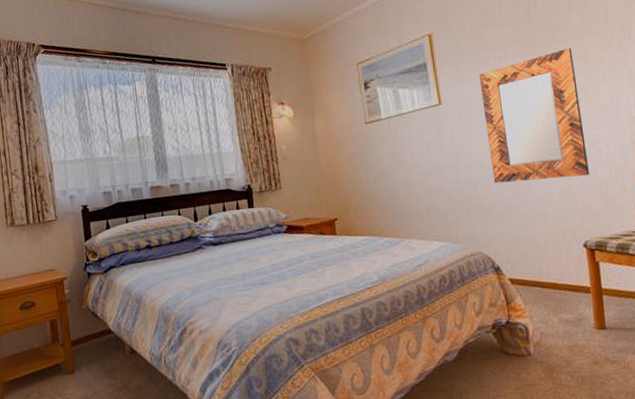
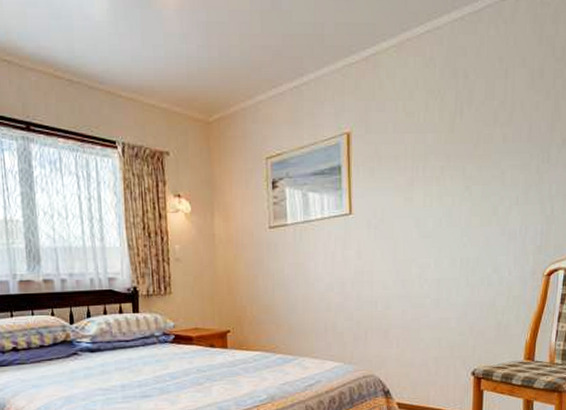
home mirror: present [479,47,589,184] -> none [394,165,491,305]

